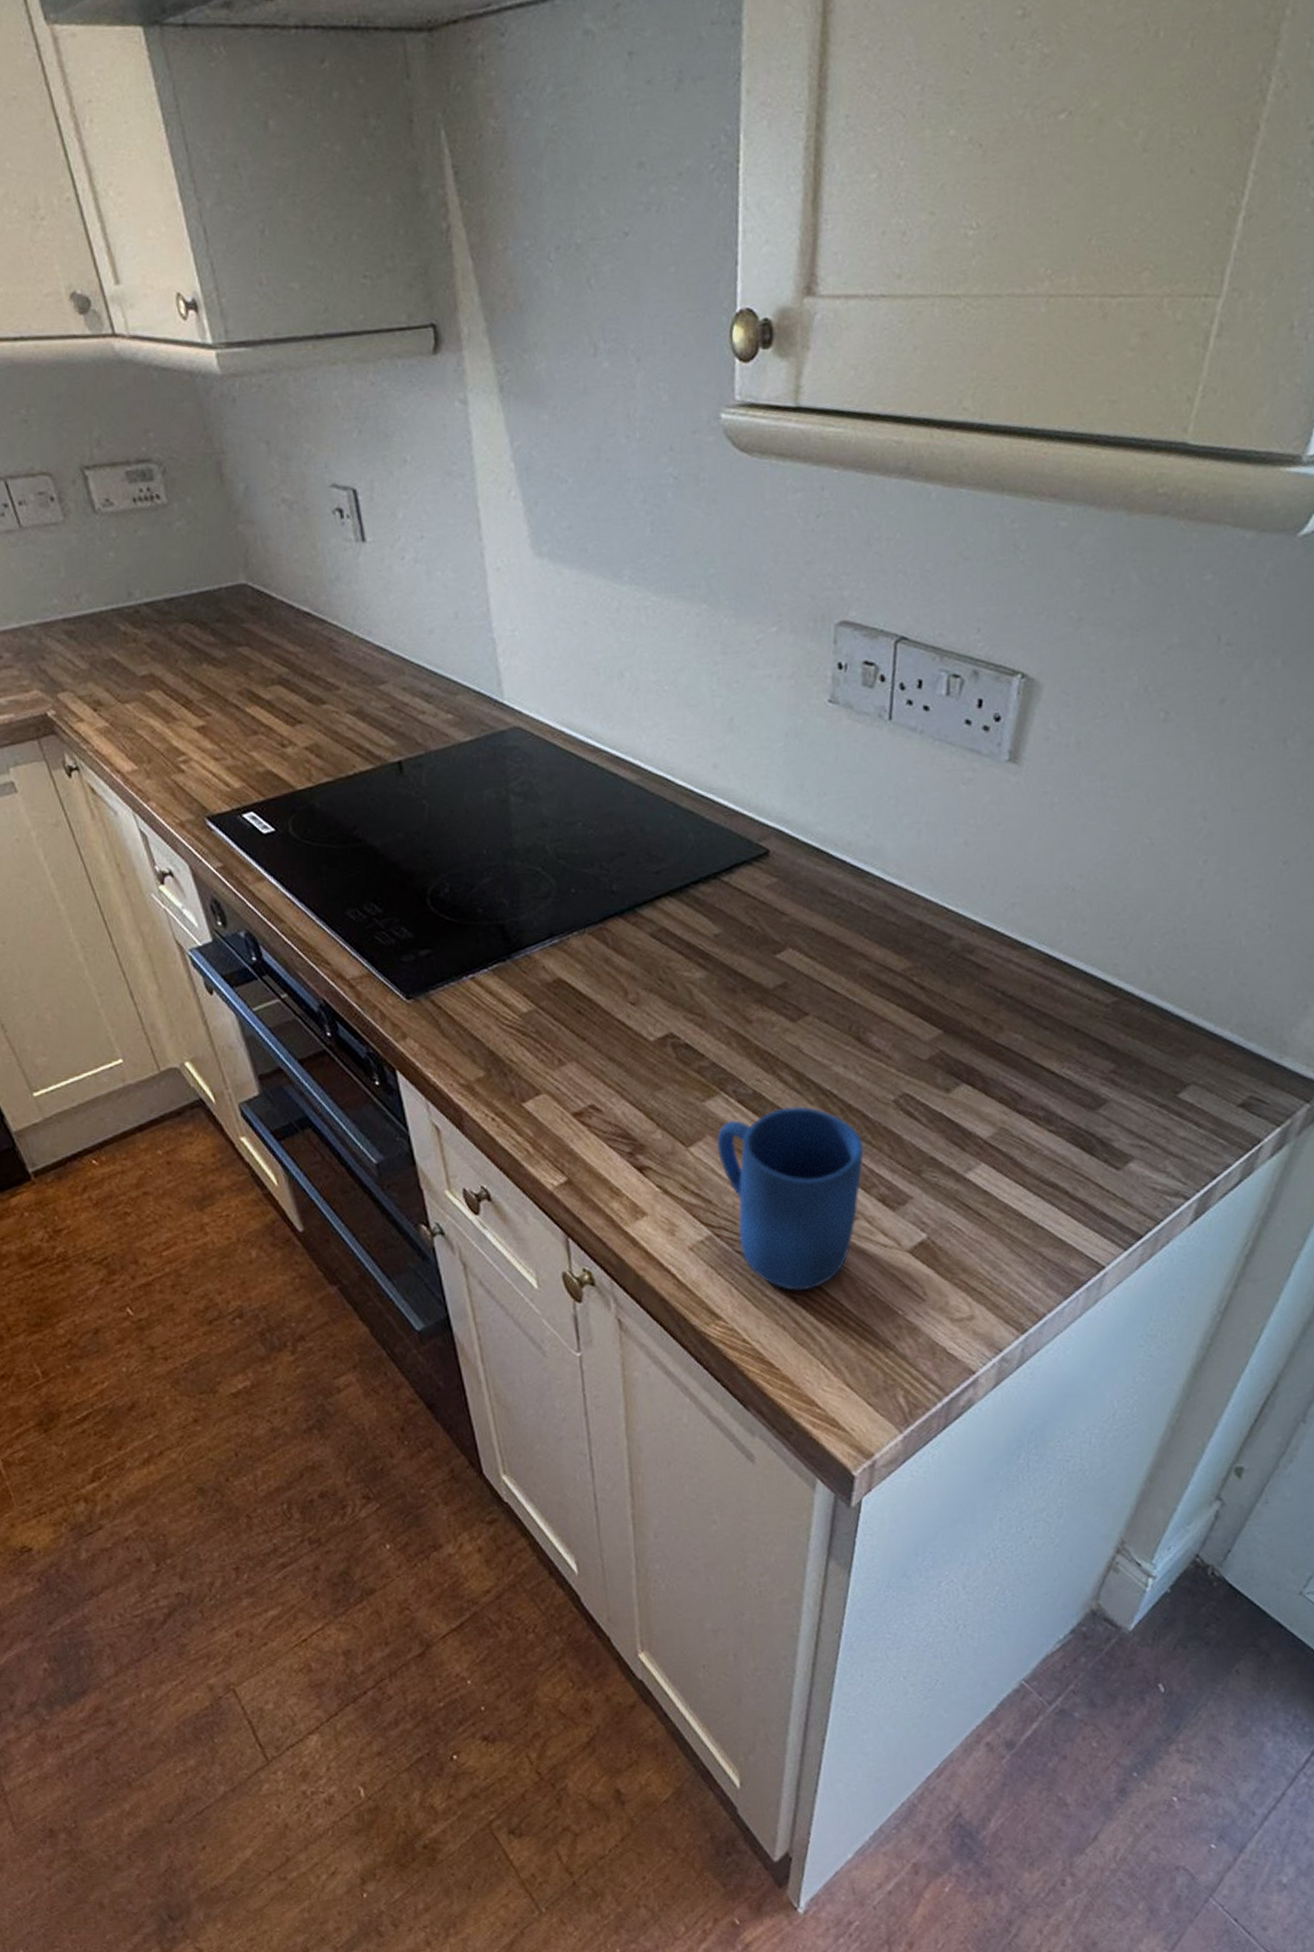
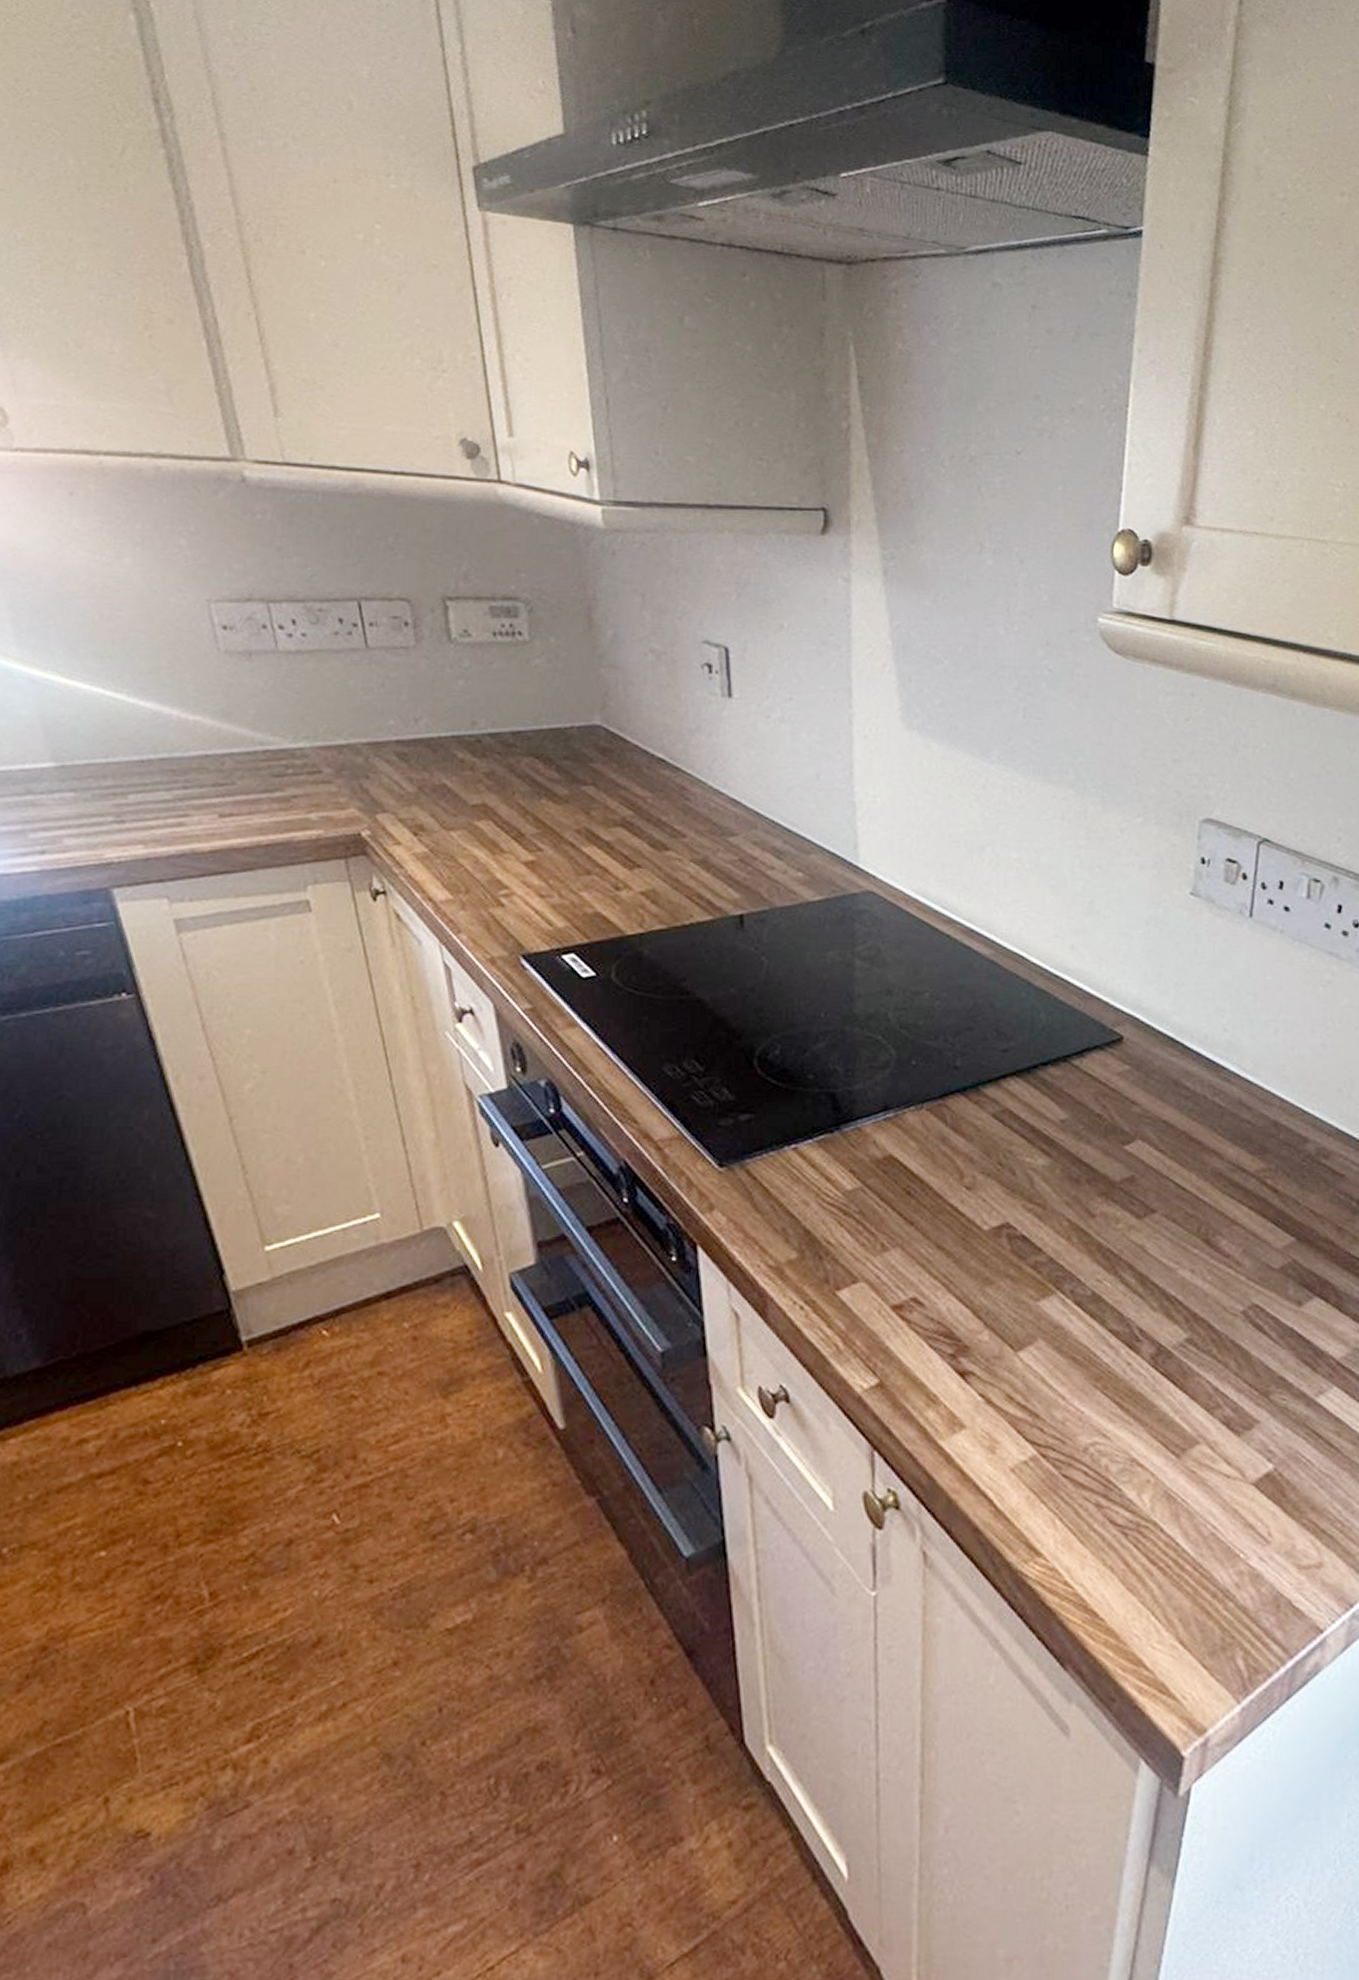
mug: present [717,1107,864,1291] -> none [1049,1312,1209,1526]

